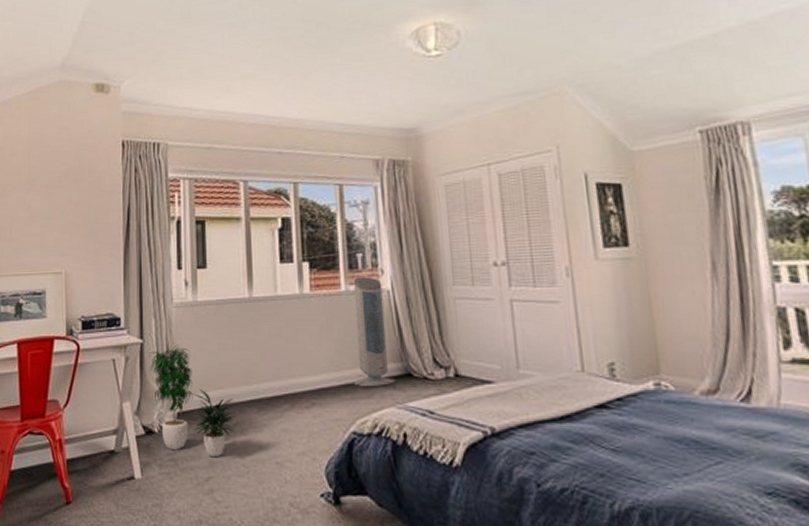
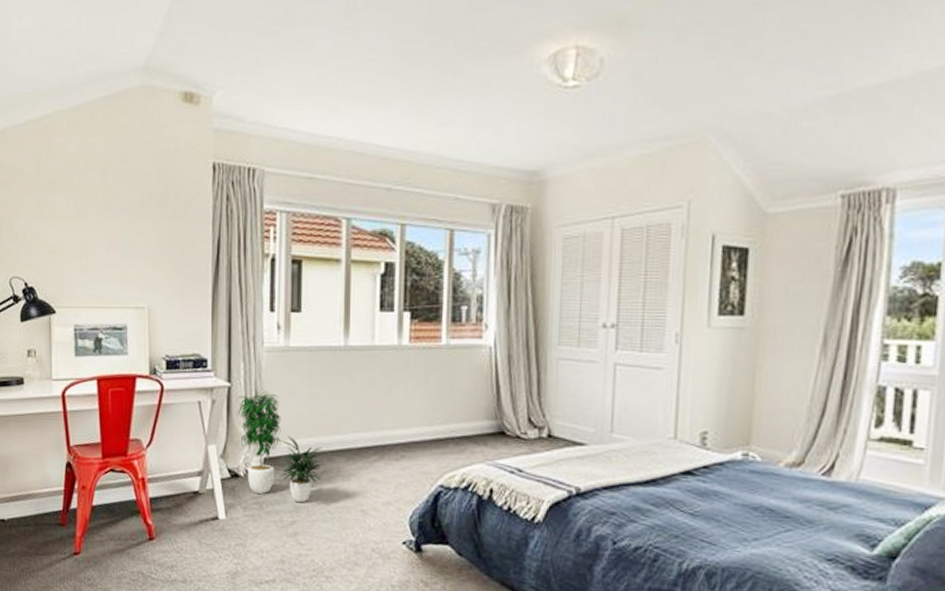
air purifier: present [354,277,396,388] -> none [446,331,489,443]

